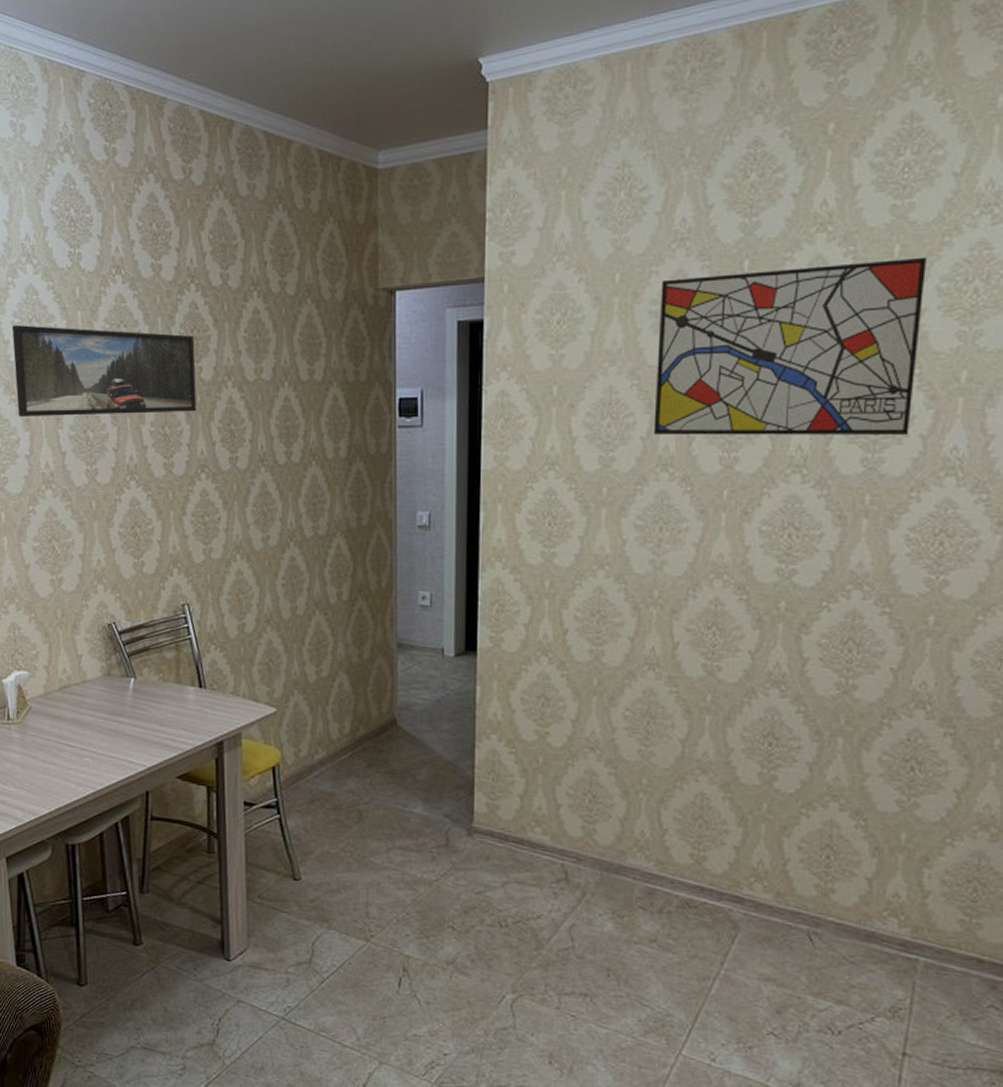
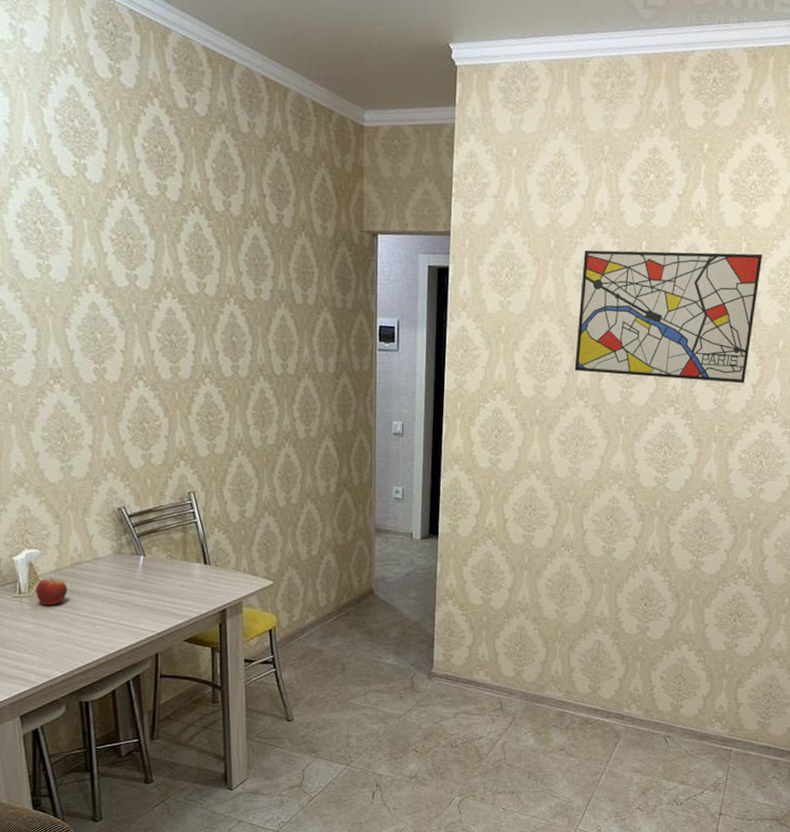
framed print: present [12,325,197,416] -> none [15,225,202,323]
fruit: none [24,702,55,733] -> present [36,577,67,605]

